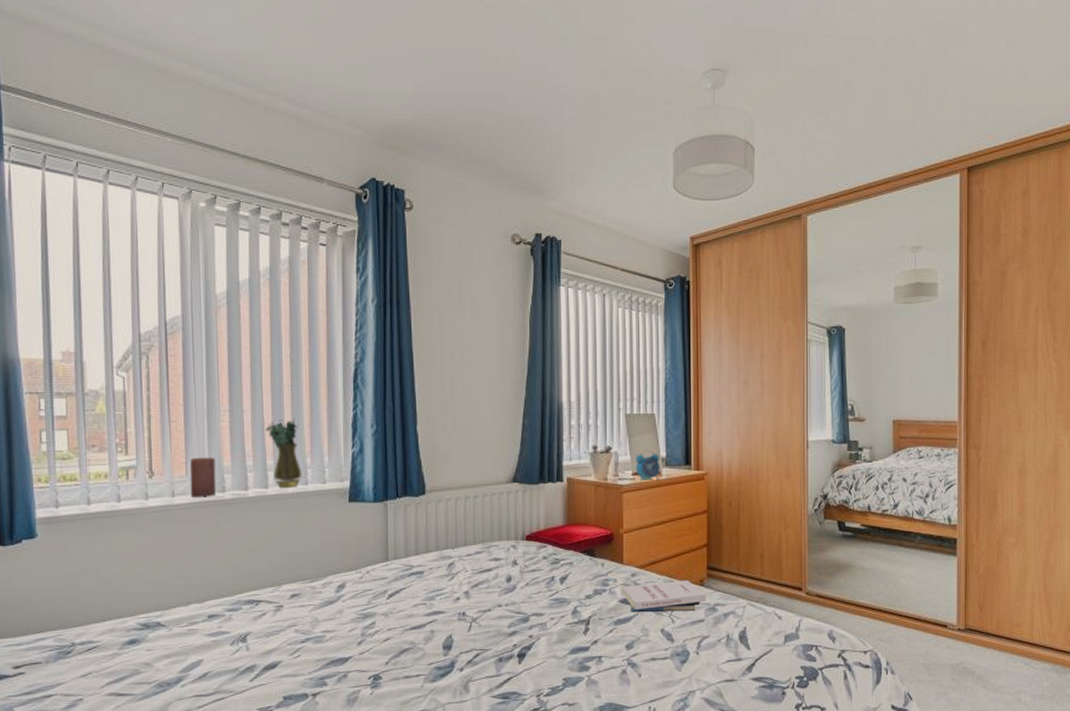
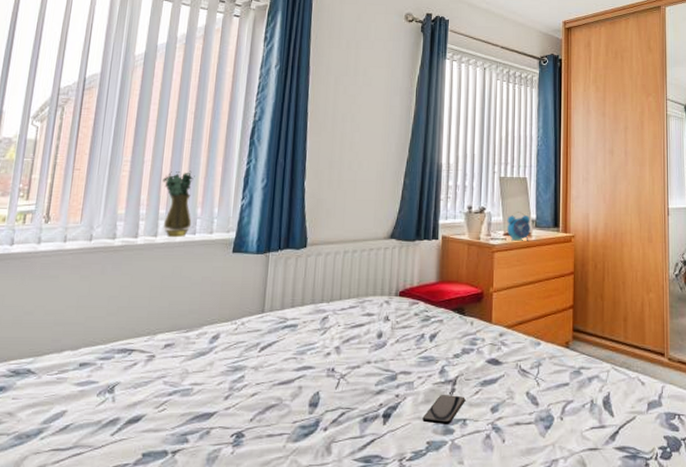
candle: present [190,457,217,499] -> none [81,204,111,244]
smartphone: none [557,633,600,662] -> present [422,394,466,424]
books: present [622,580,707,612] -> none [489,341,572,373]

